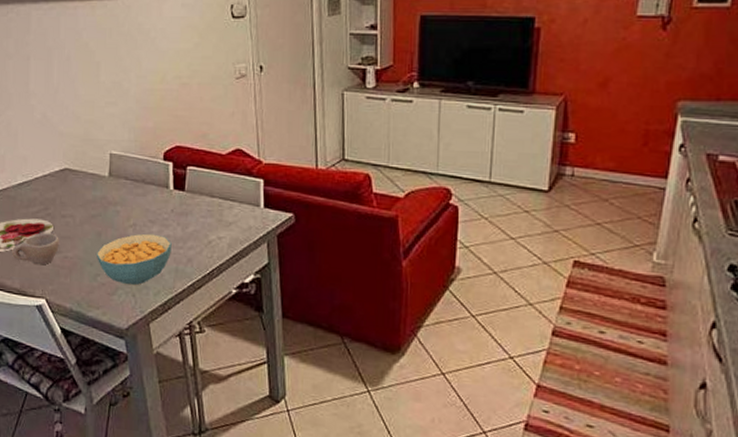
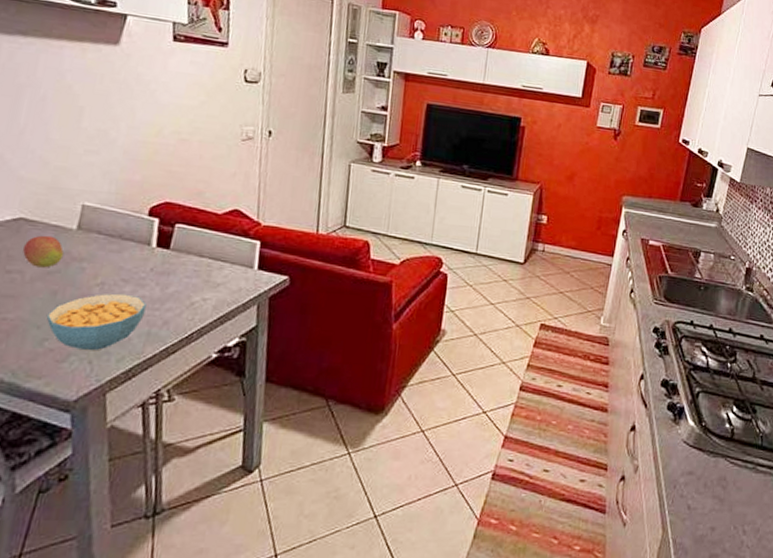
fruit: none [72,183,101,212] -> present [23,235,64,268]

